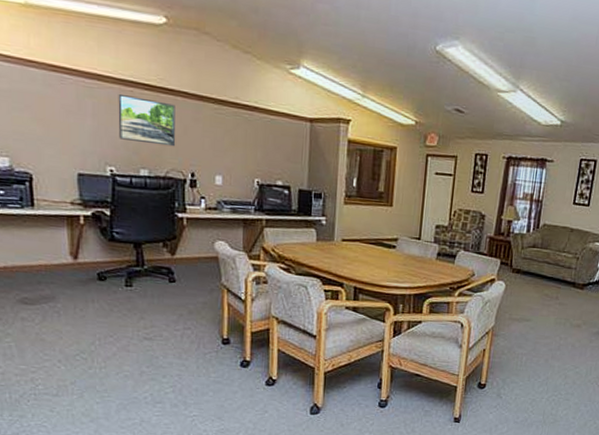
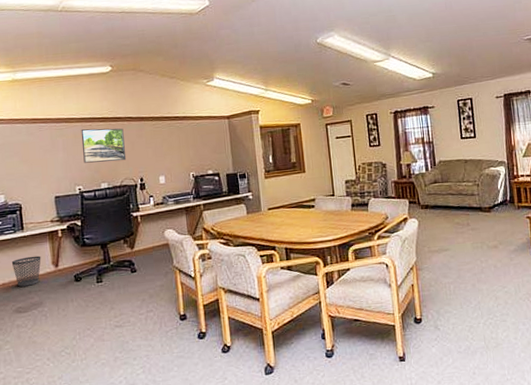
wastebasket: none [16,240,56,276] -> present [11,255,41,287]

